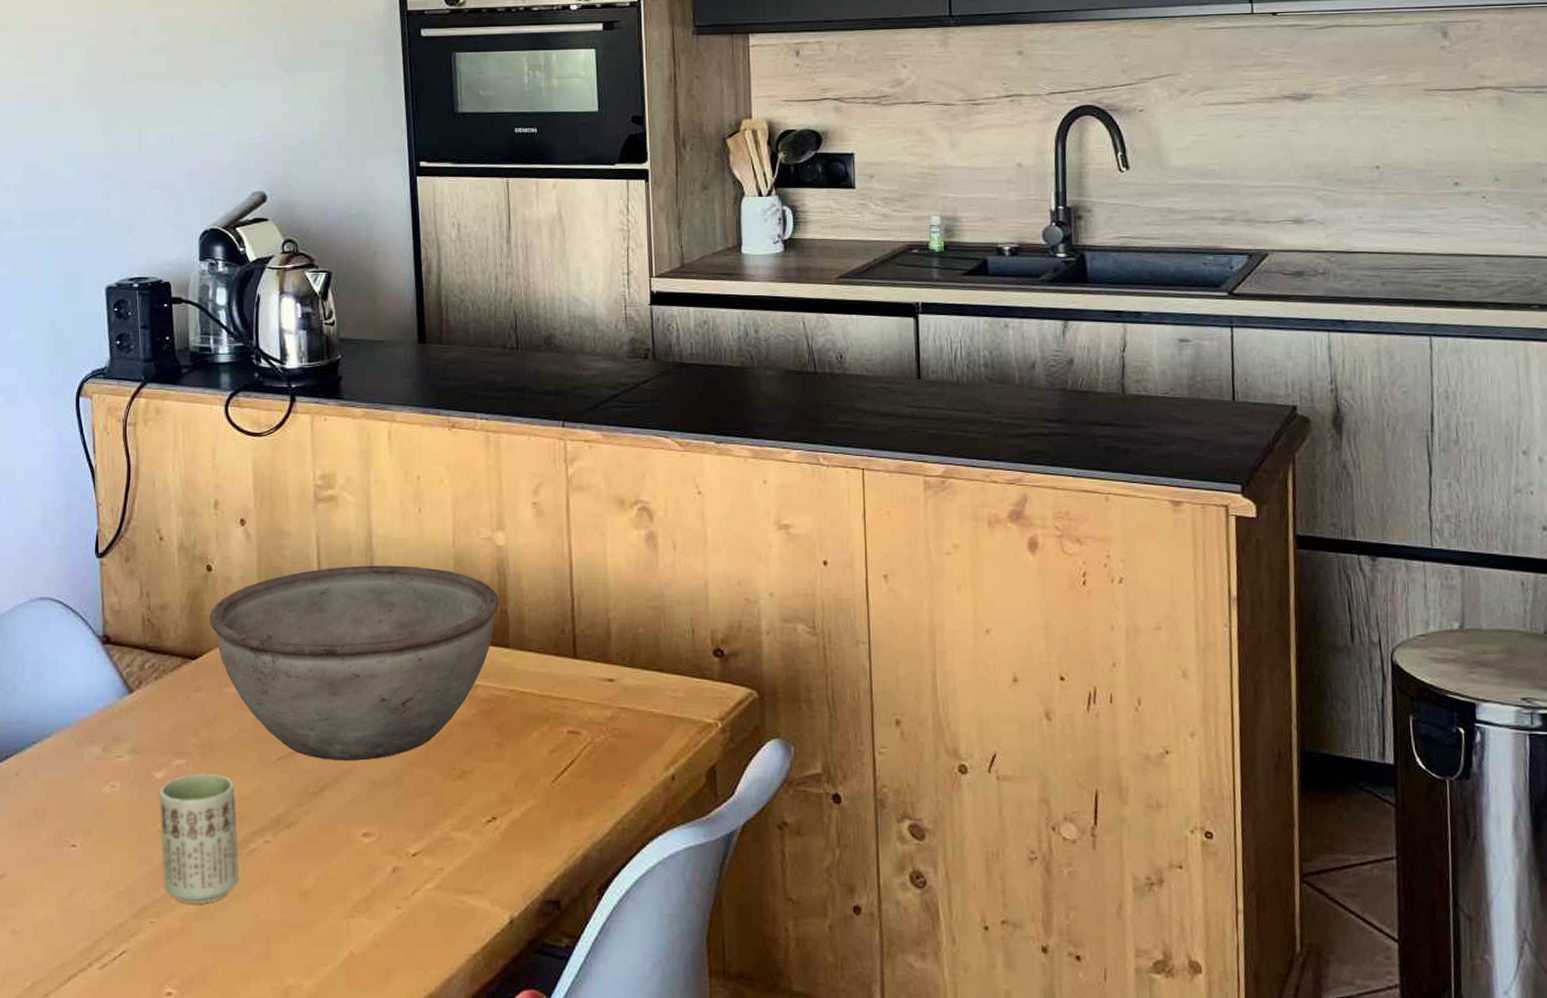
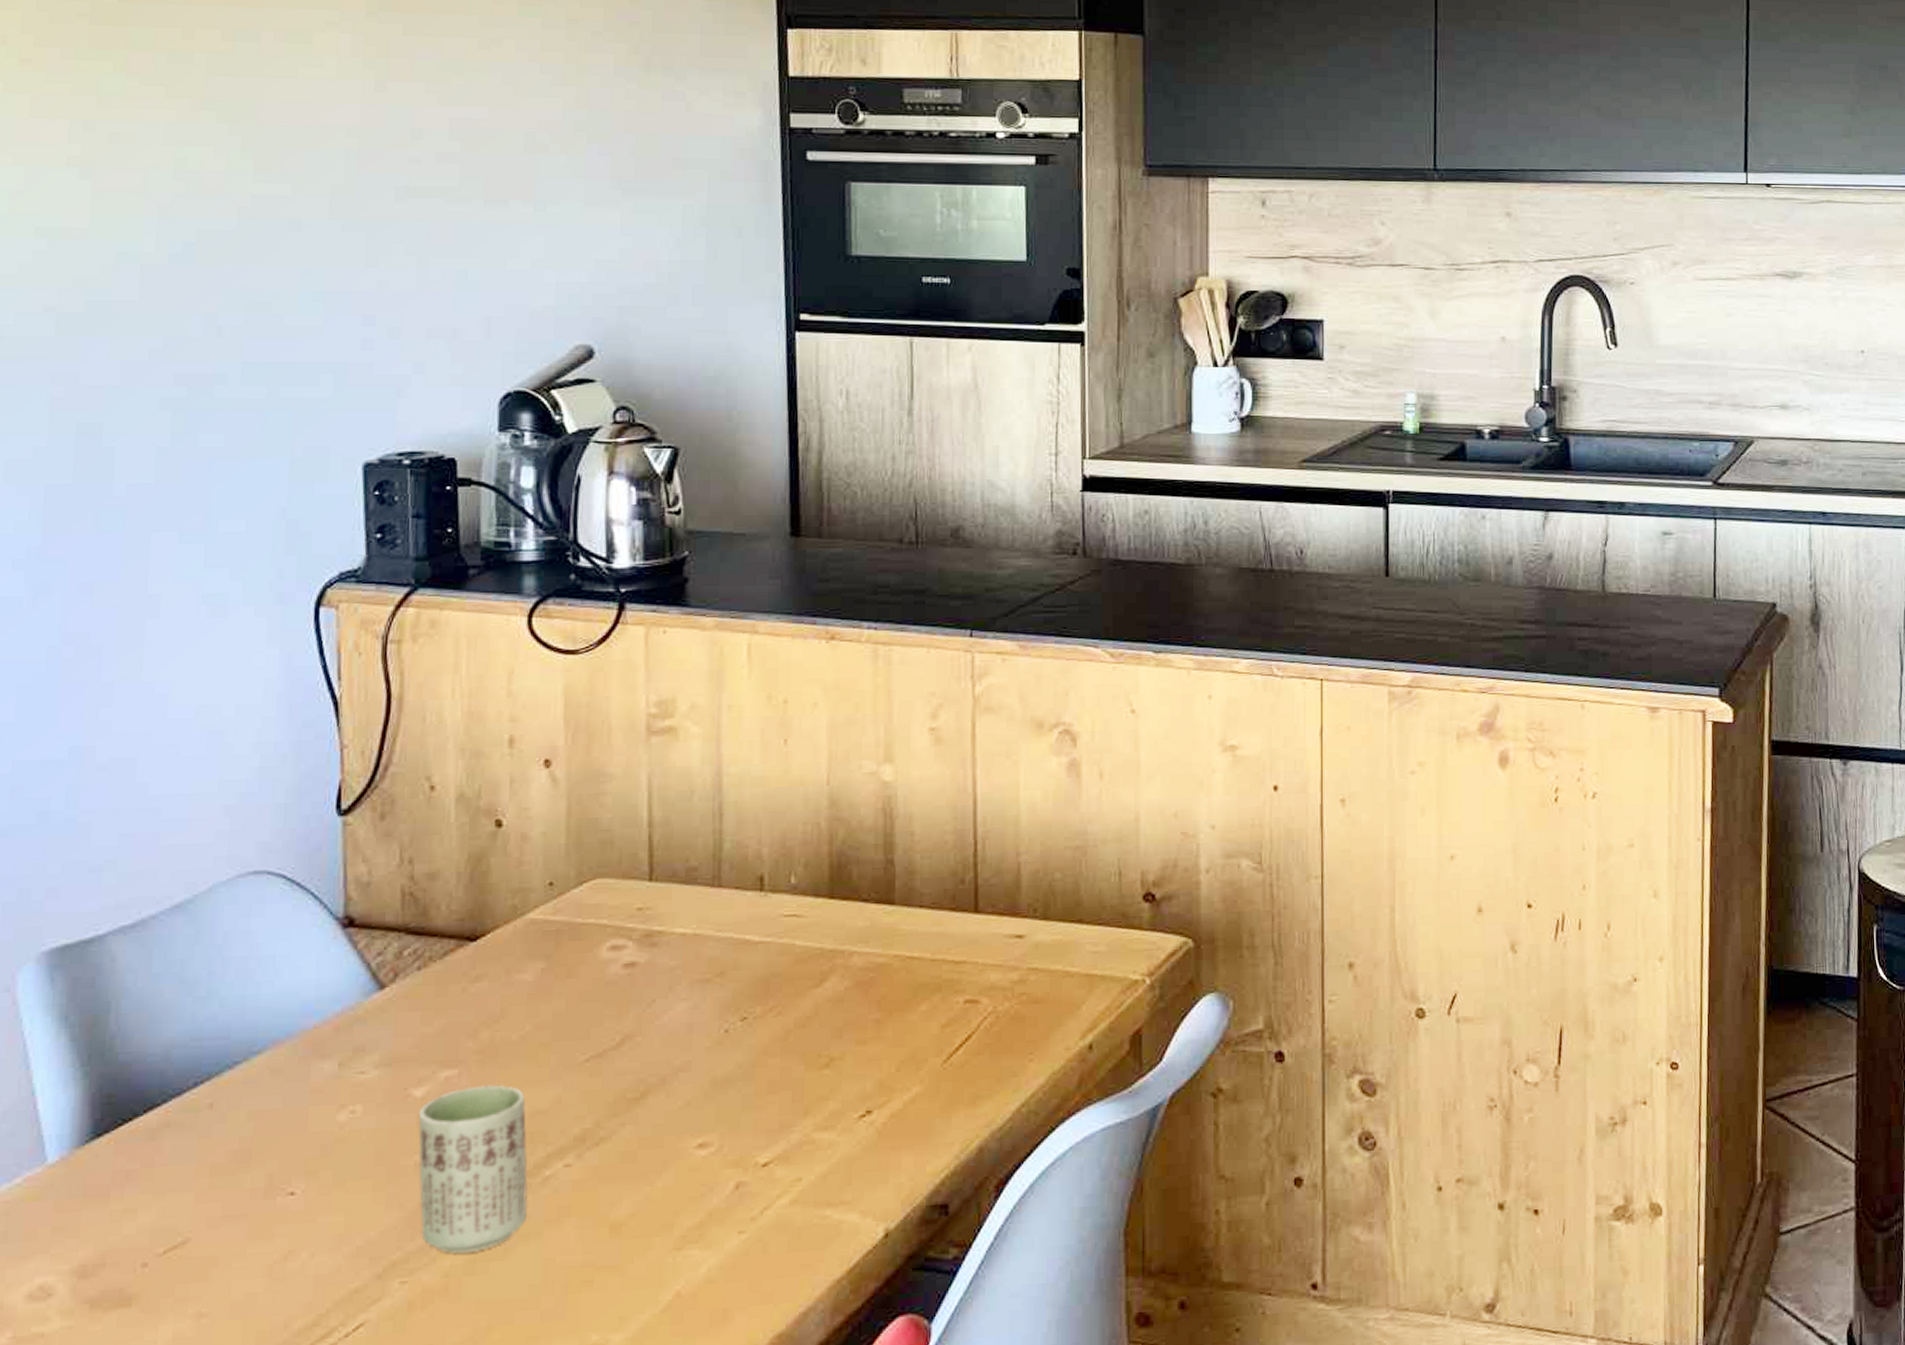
bowl: present [209,565,499,761] -> none [497,810,884,1057]

